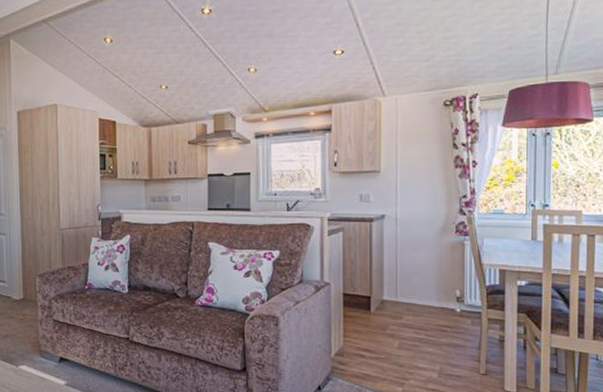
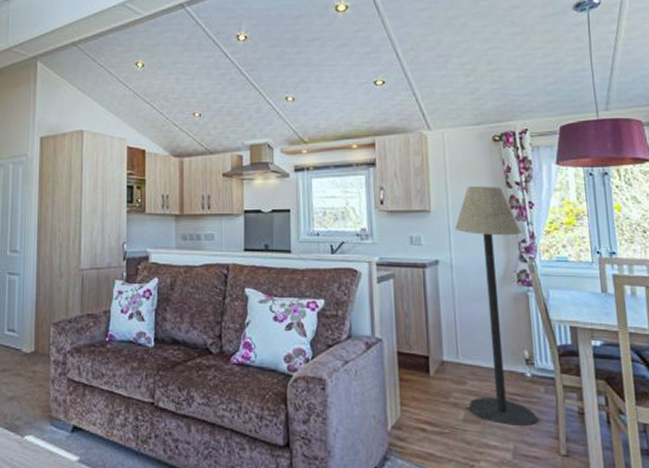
floor lamp: none [402,147,463,351] -> present [455,186,538,425]

